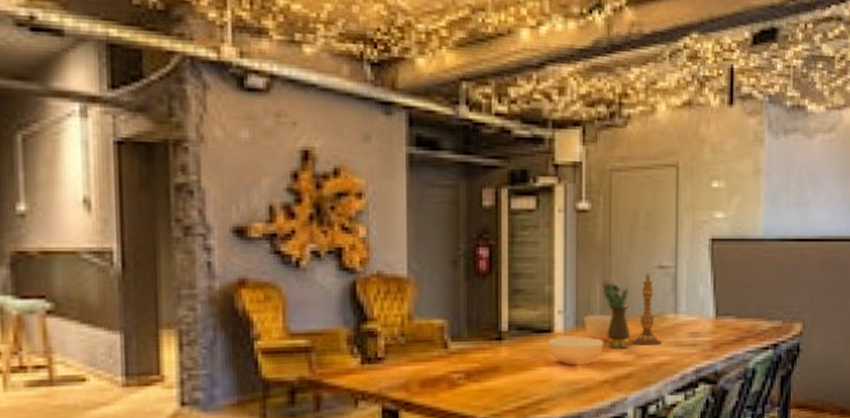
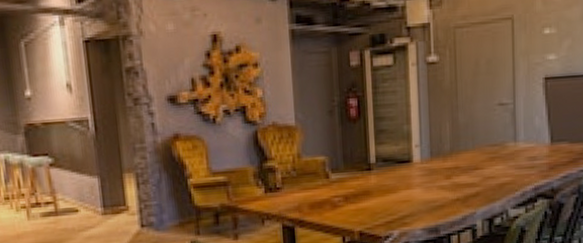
bowl: present [547,337,605,366] -> none [408,164,455,188]
bowl: present [583,315,612,341] -> none [436,146,461,167]
vase: present [601,280,631,349] -> none [450,118,477,174]
candlestick: present [632,273,662,345] -> none [478,110,504,170]

